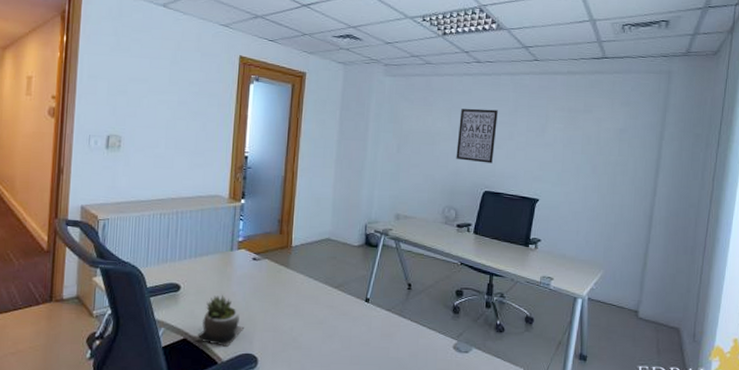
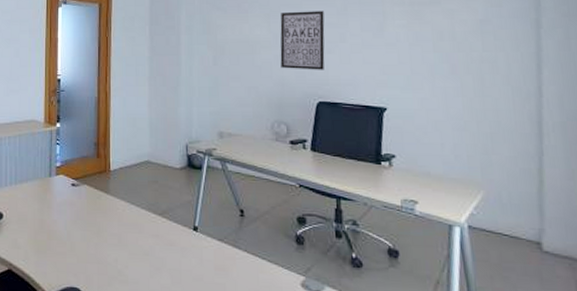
succulent plant: present [194,295,245,347] -> none [19,223,68,279]

